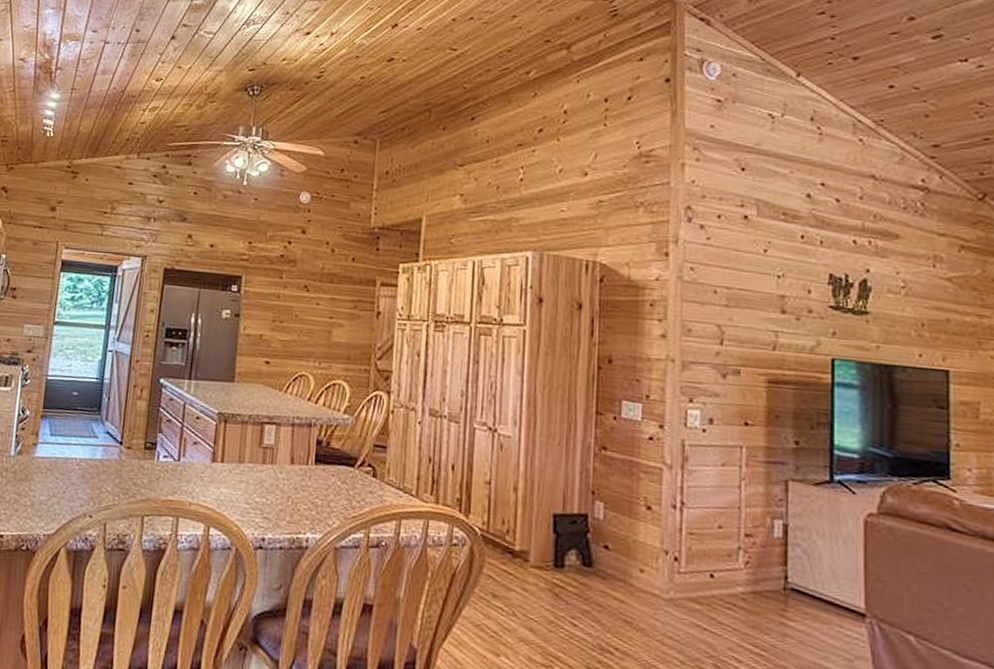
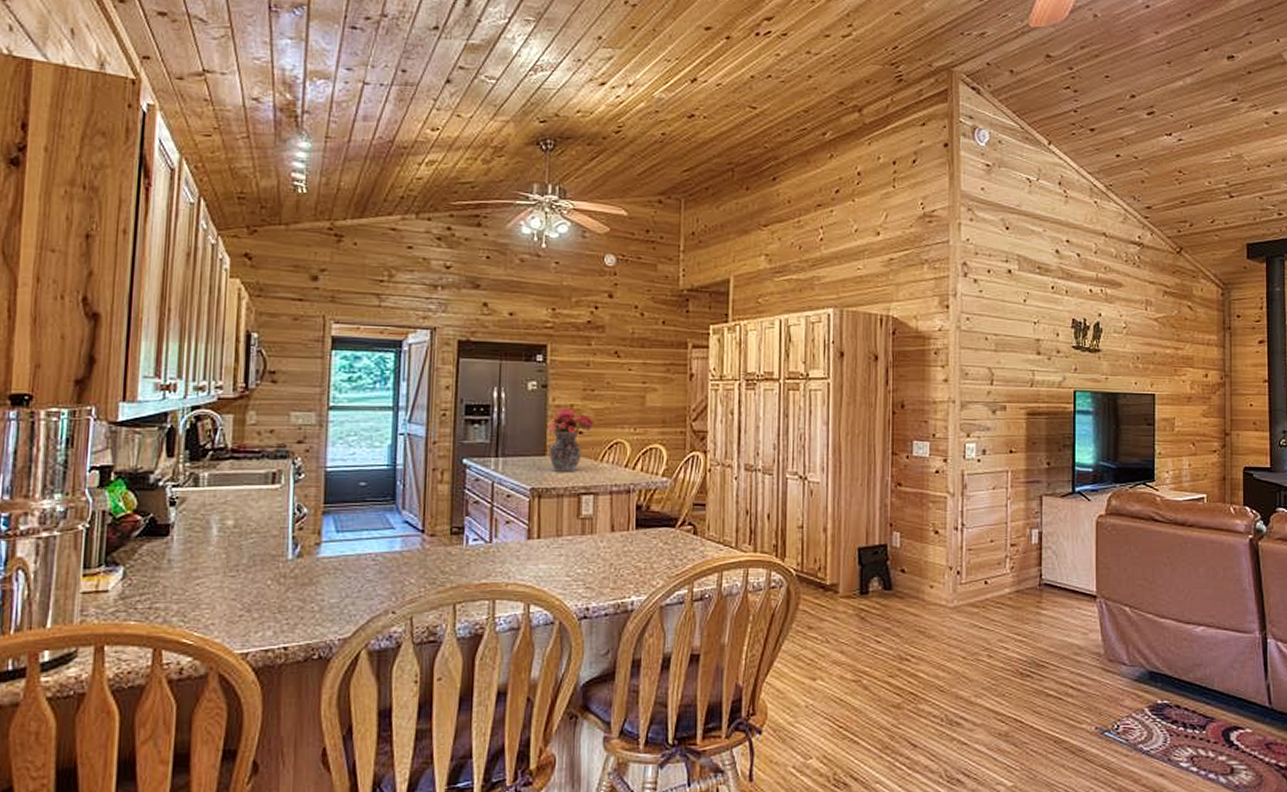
flower arrangement: none [237,337,281,402] -> present [547,408,595,474]

